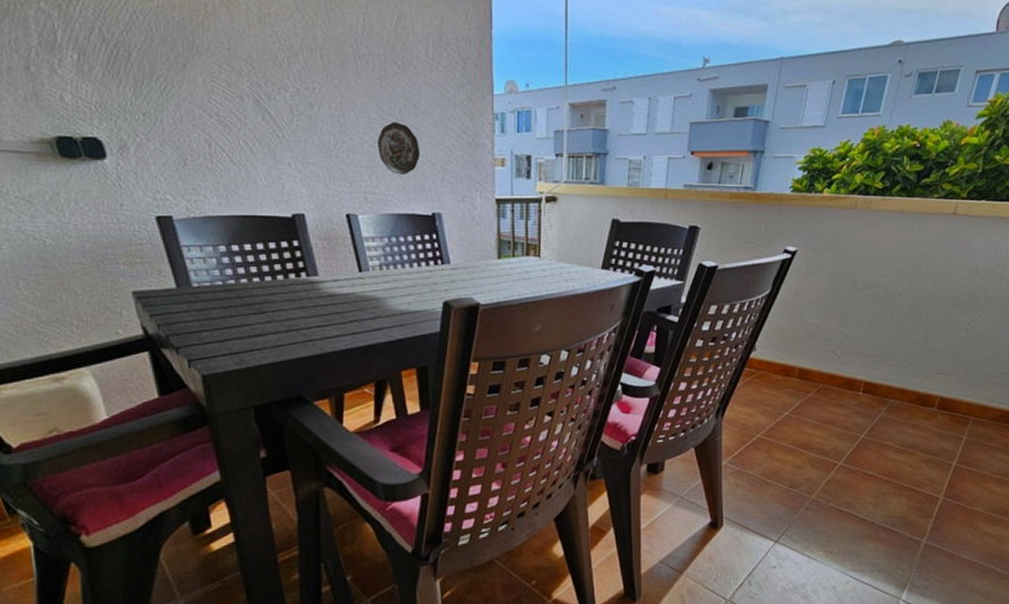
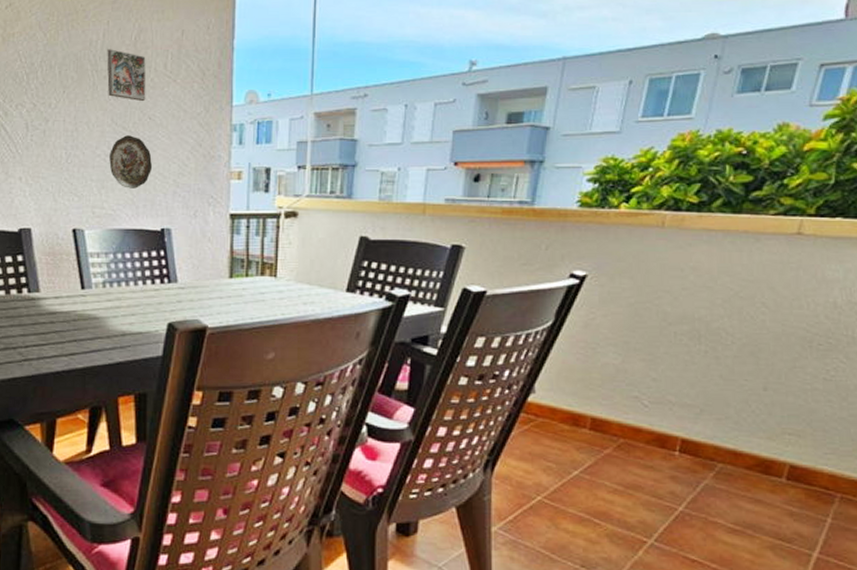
decorative tile: none [368,34,410,89] -> present [107,49,146,102]

